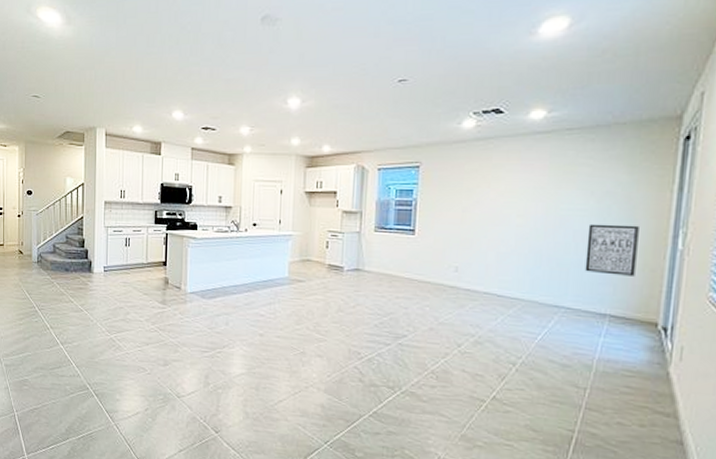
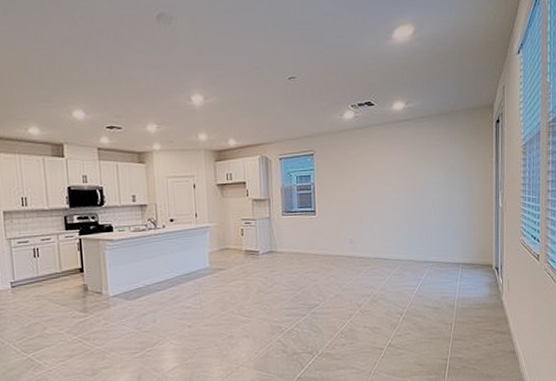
wall art: present [585,223,639,276] -> none [441,191,475,232]

